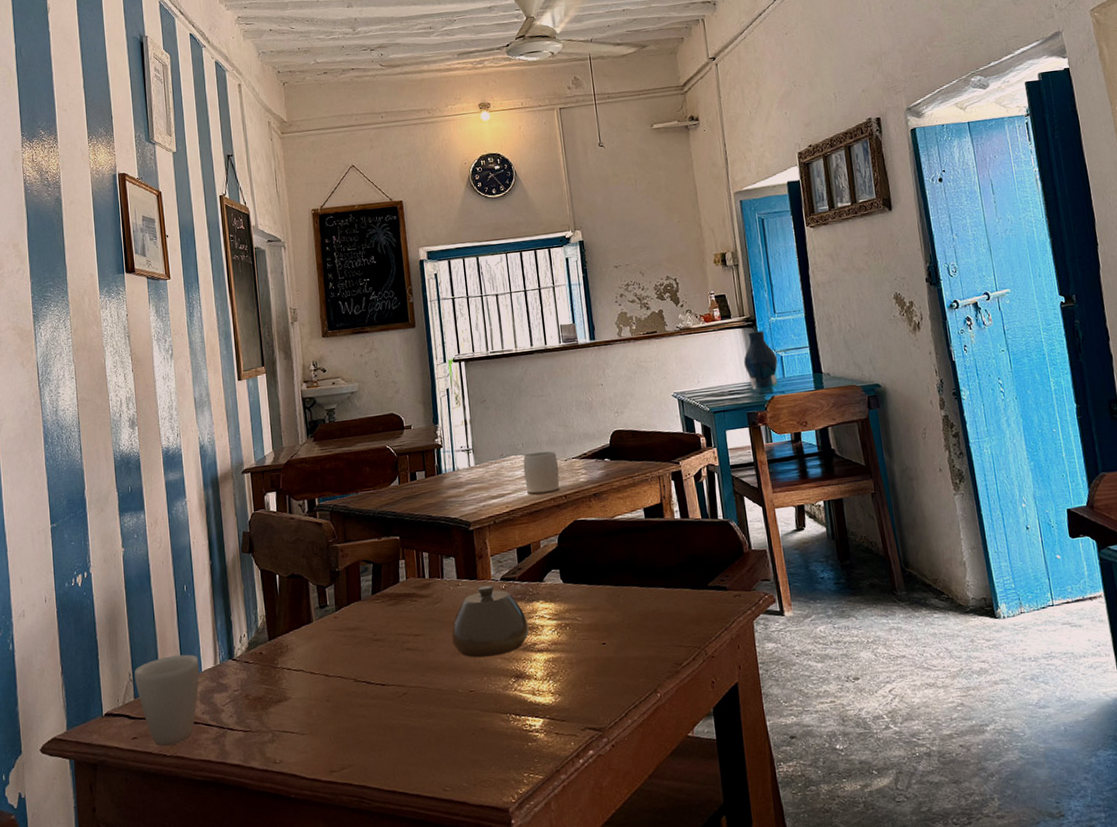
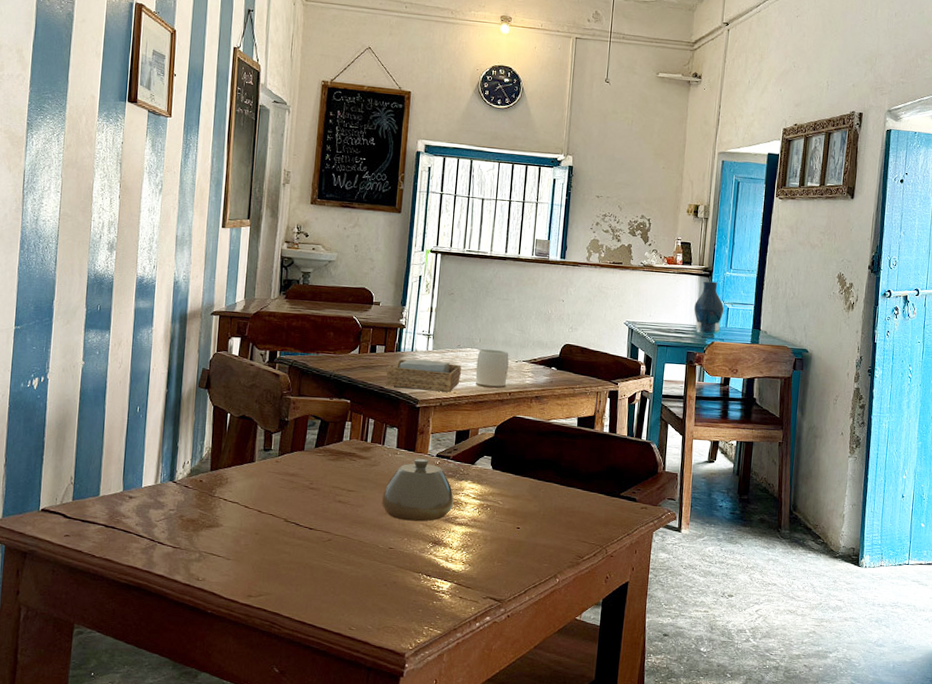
cup: present [134,654,200,747] -> none [75,468,141,549]
napkin holder: none [431,475,510,514] -> present [385,359,462,392]

